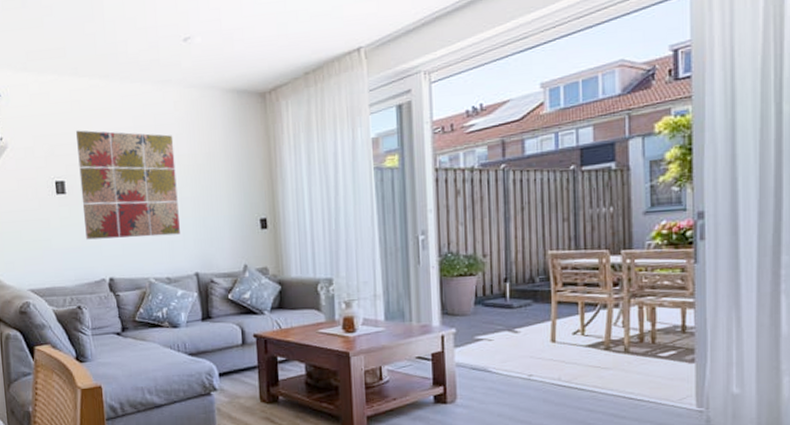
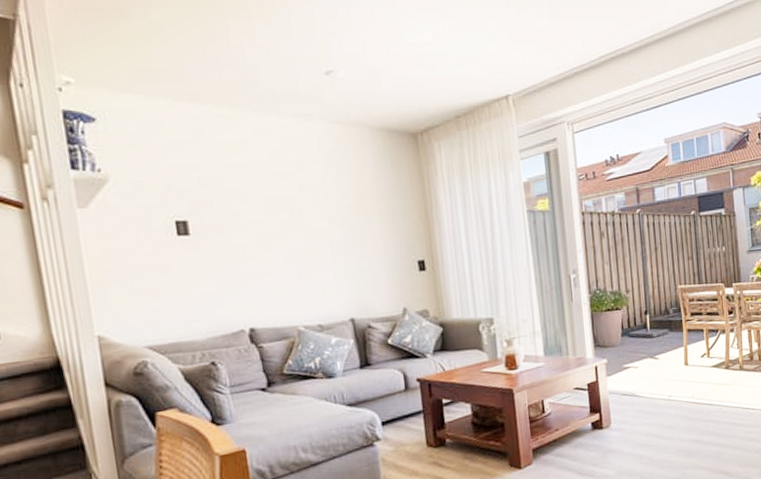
wall art: present [76,130,180,240] -> none [200,163,331,287]

